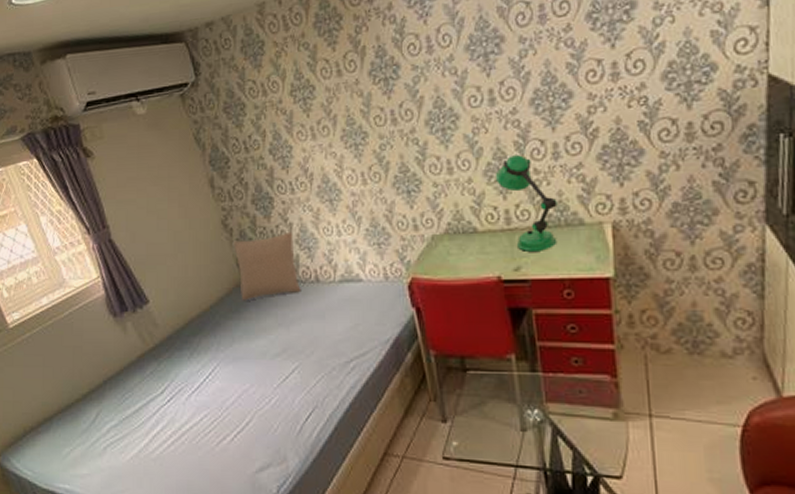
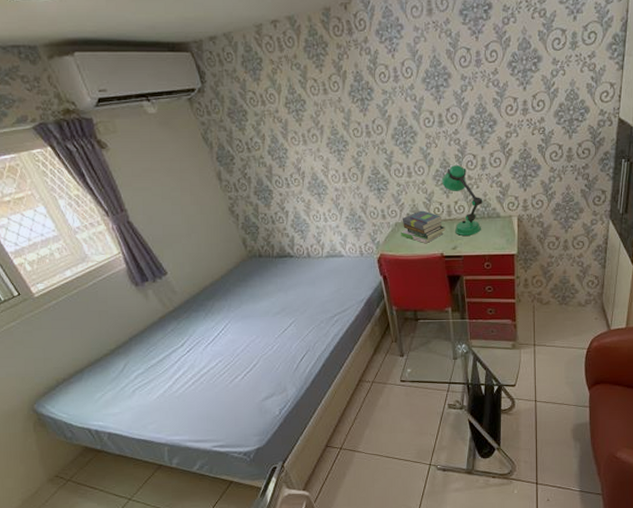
pillow: present [234,231,301,301] -> none [240,217,296,272]
books: none [440,218,504,264] -> present [401,210,446,244]

